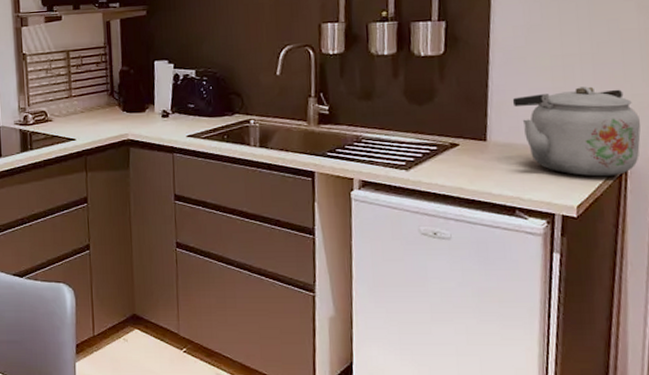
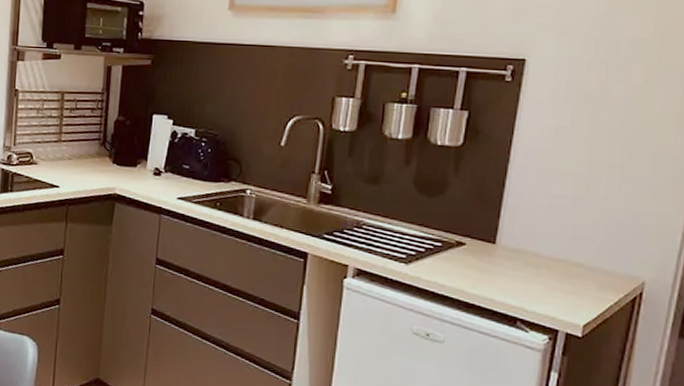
kettle: present [512,86,641,177] -> none [528,199,664,299]

